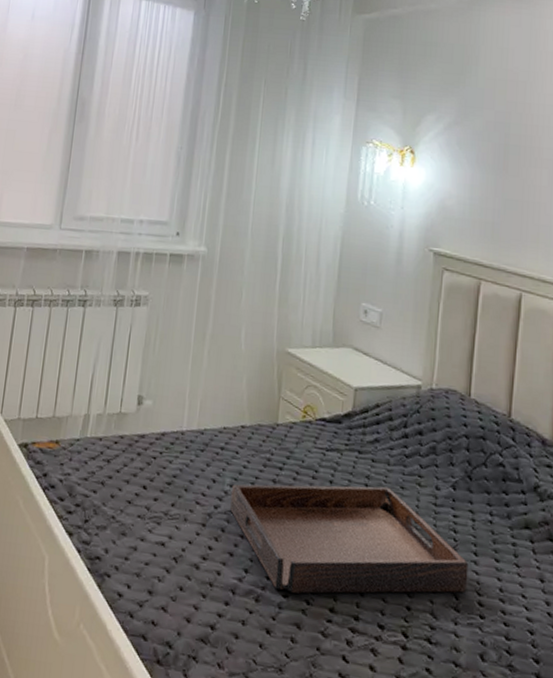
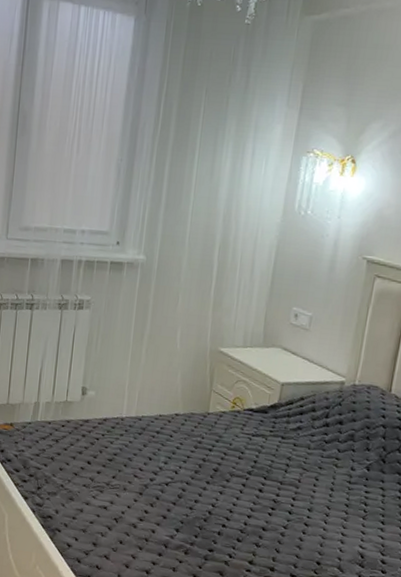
serving tray: present [230,484,469,594] -> none [164,462,376,553]

